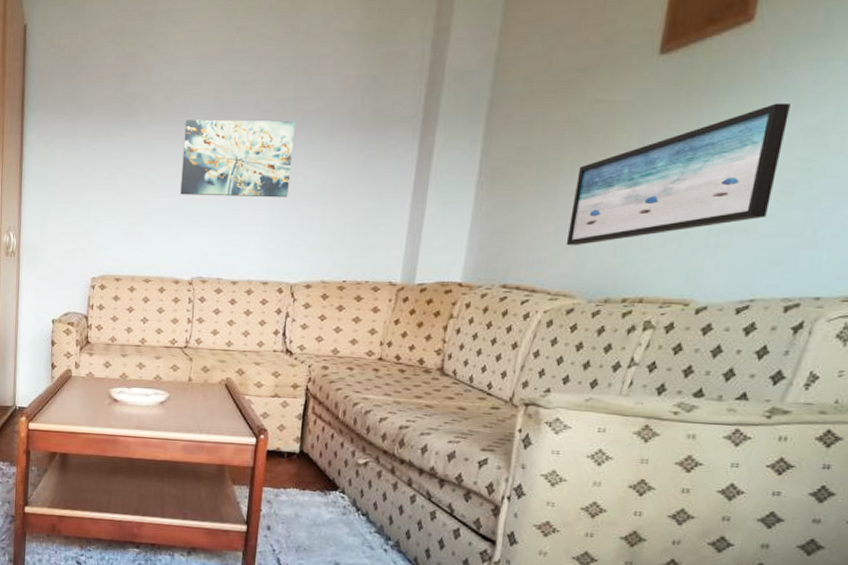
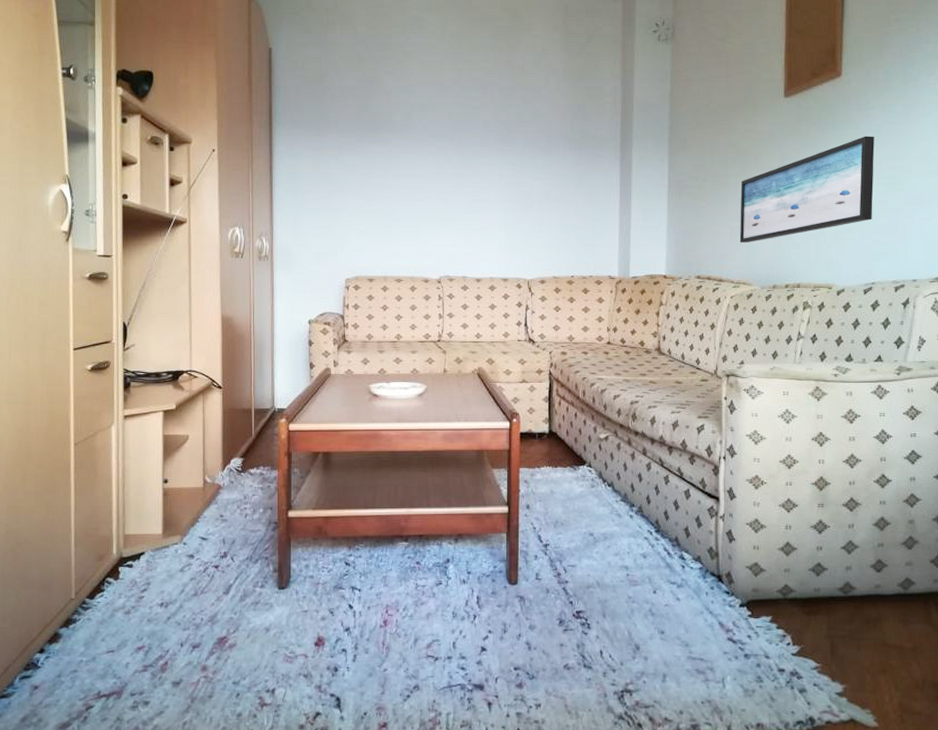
wall art: present [180,119,296,198] -> none [424,137,519,205]

